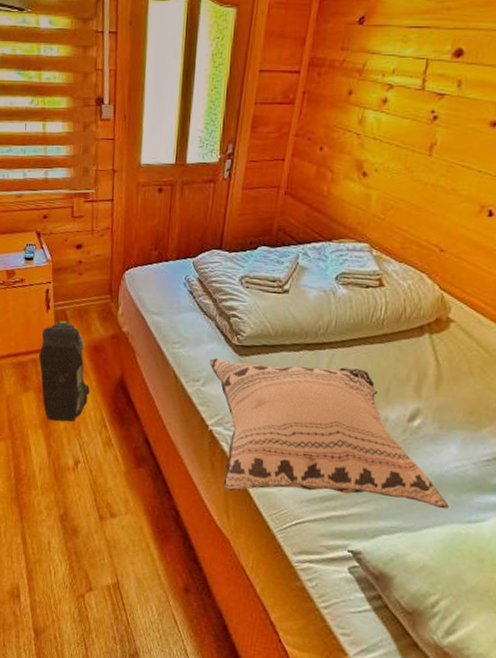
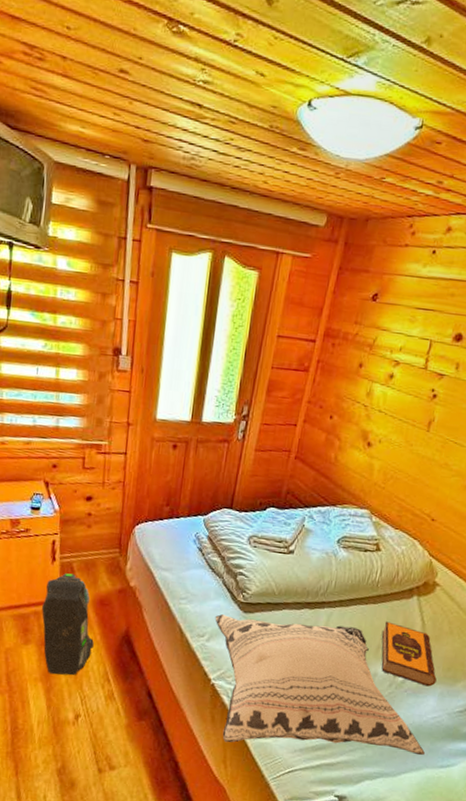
hardback book: none [390,362,457,433] -> present [381,621,437,687]

